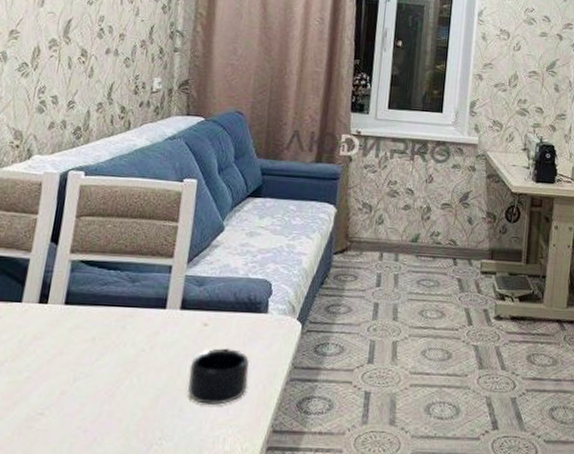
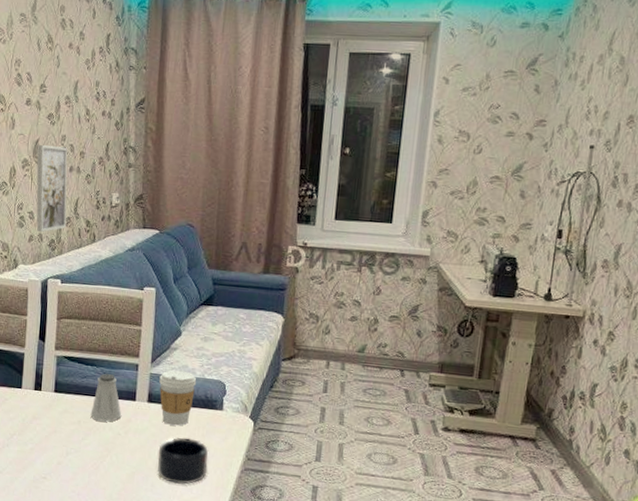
wall art: none [59,25,105,119] -> present [36,145,68,233]
saltshaker: none [108,279,148,336] -> present [90,374,122,422]
coffee cup: none [195,270,240,335] -> present [159,370,197,426]

